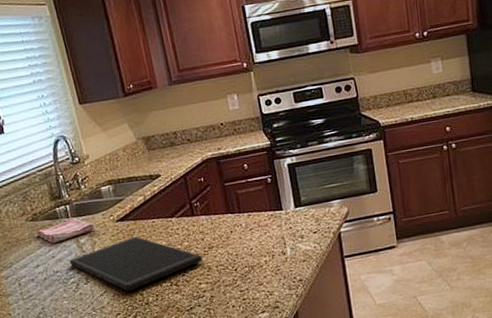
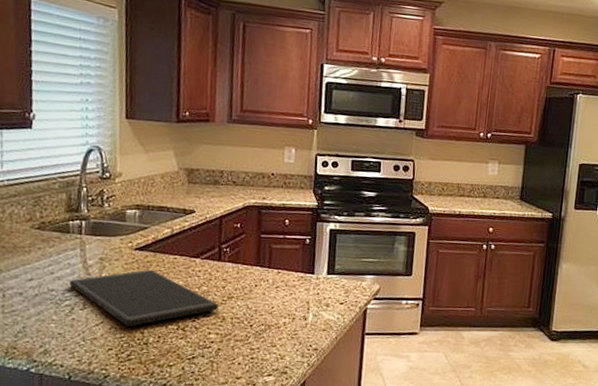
dish towel: present [36,218,95,244] -> none [39,236,109,259]

